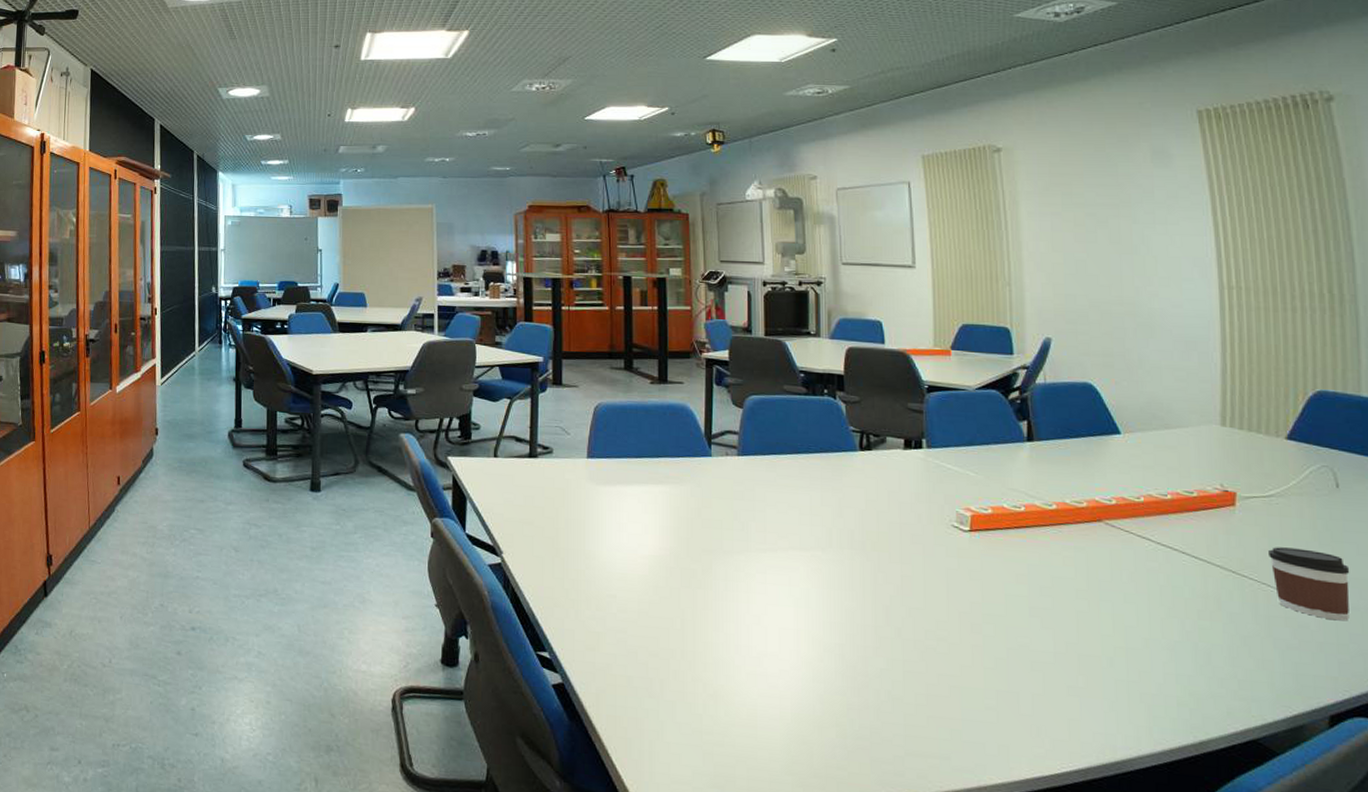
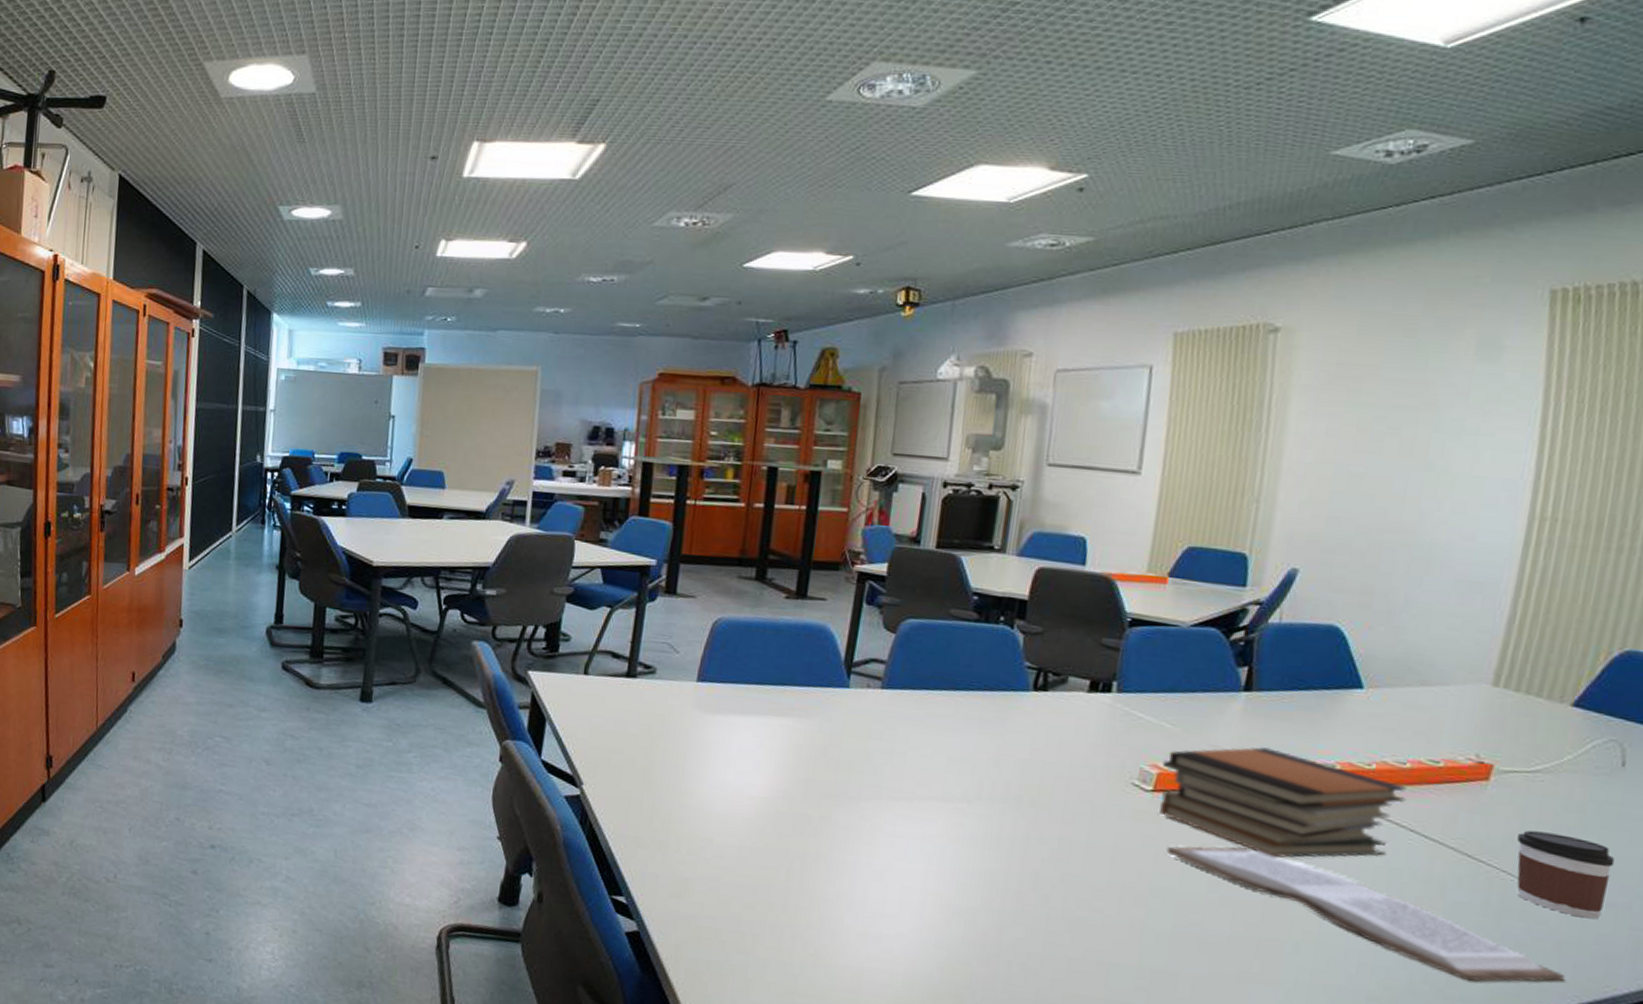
book stack: none [973,488,1173,584] -> present [1159,747,1407,858]
book: none [990,575,1334,684] -> present [1166,845,1566,983]

